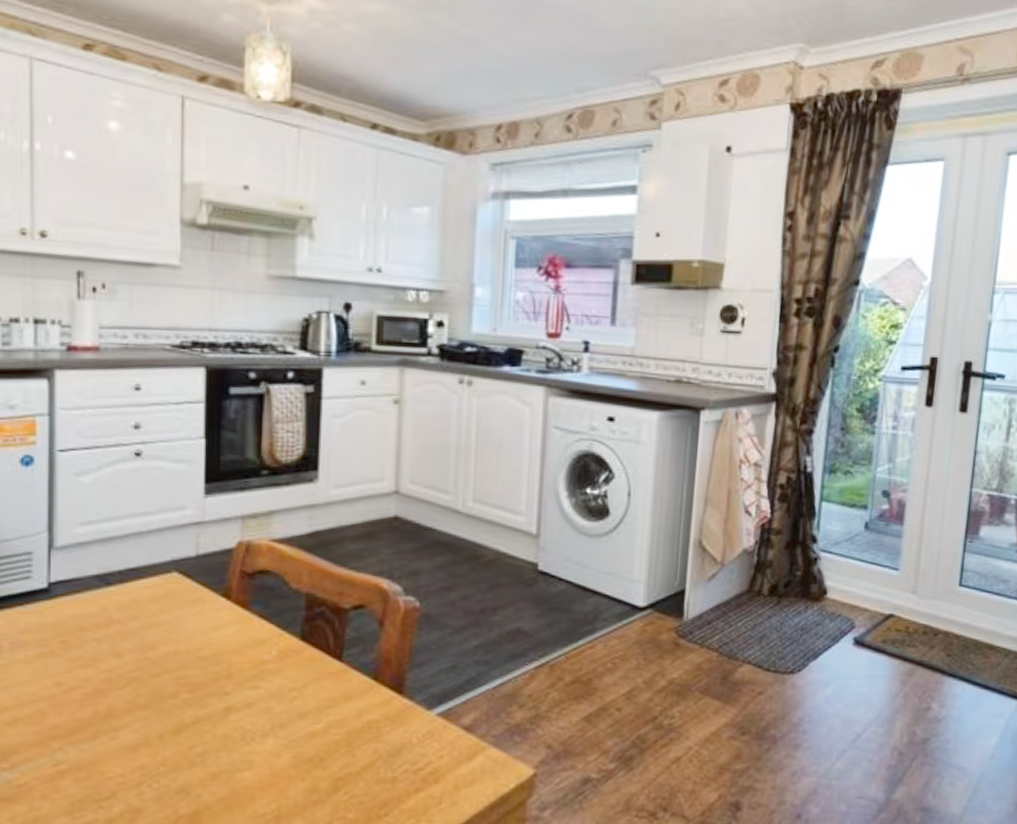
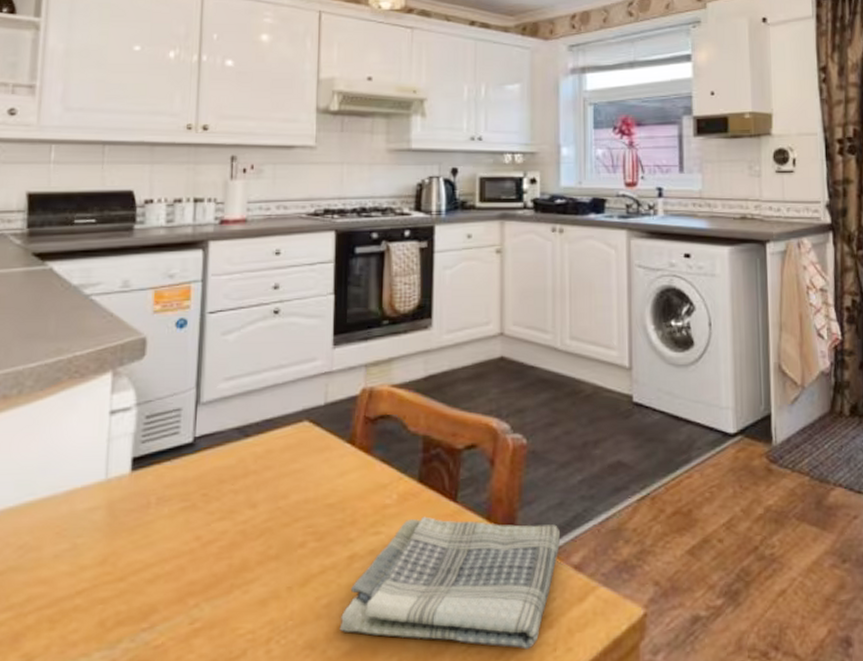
dish towel: none [215,673,452,802] -> present [339,516,561,650]

